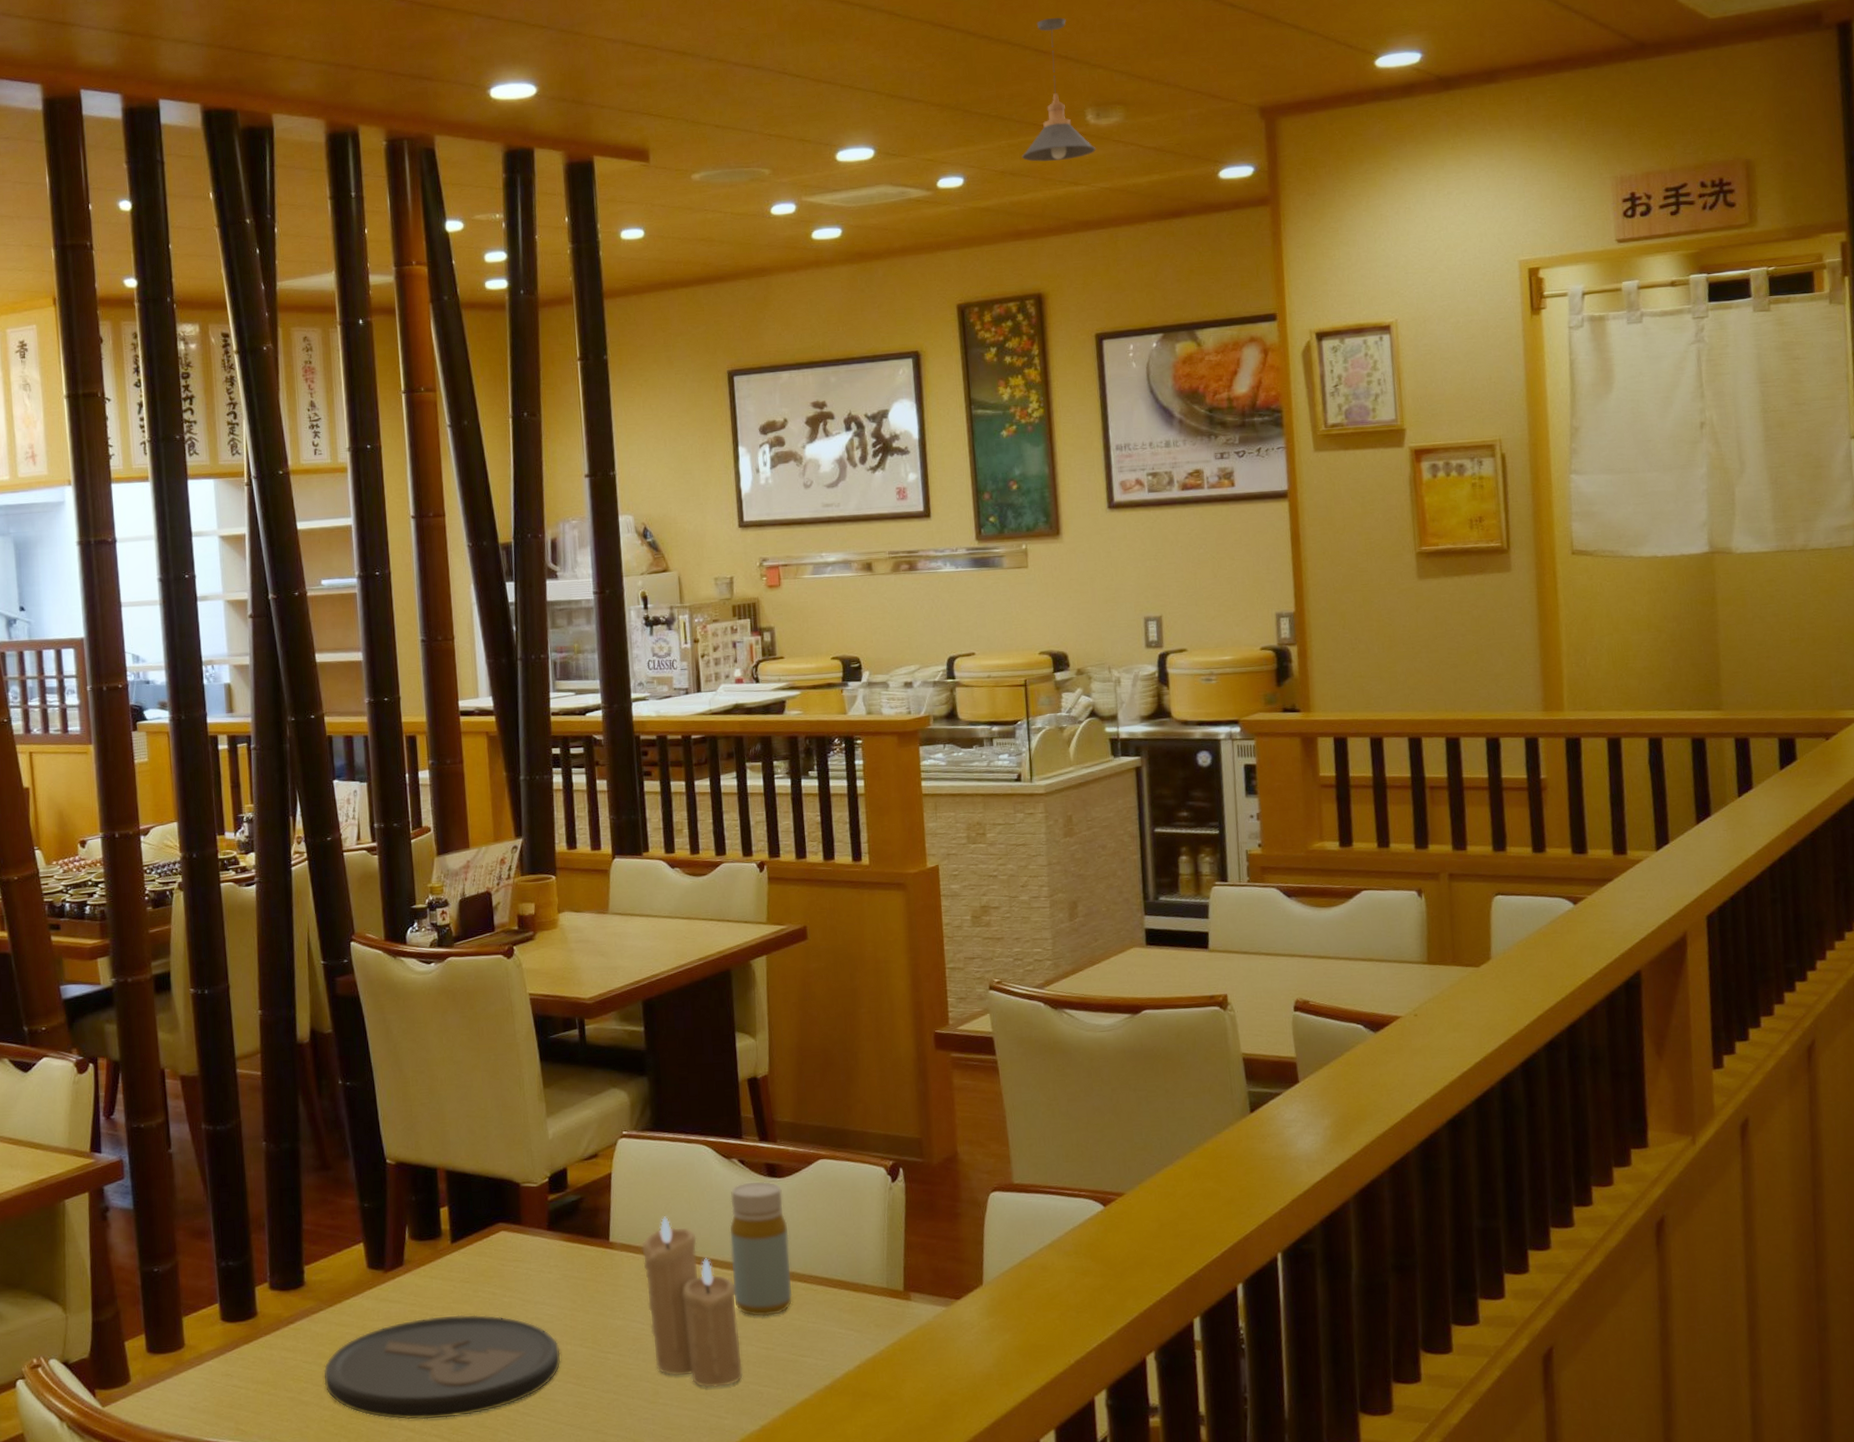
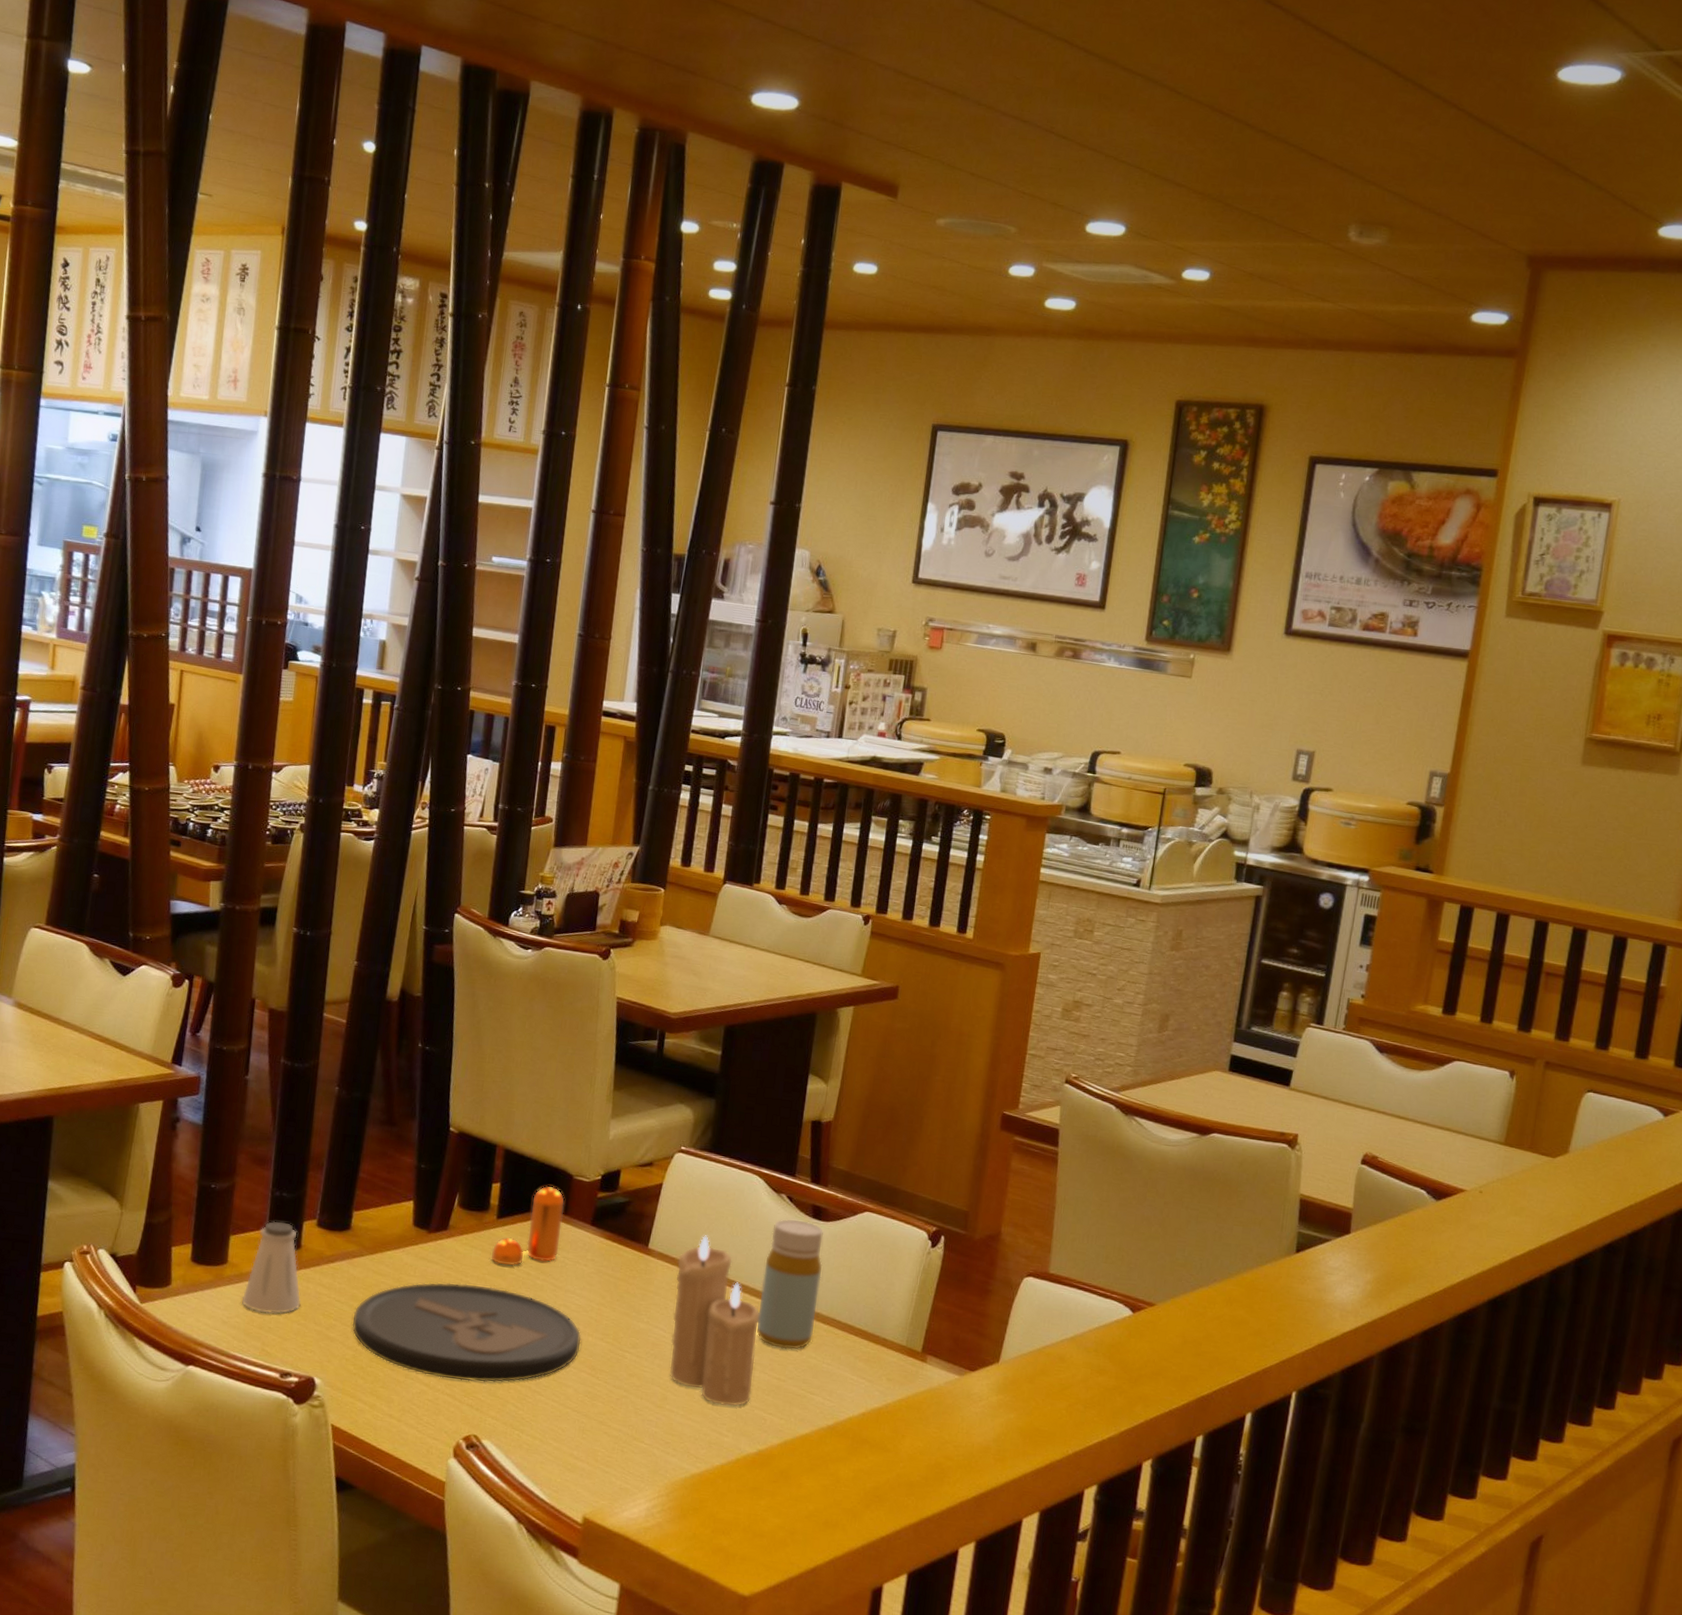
saltshaker: none [206,1292,268,1391] -> present [242,1221,301,1314]
pepper shaker: none [452,1198,520,1290] -> present [491,1185,565,1266]
pendant light: present [1021,18,1096,162] -> none [1274,124,1352,274]

